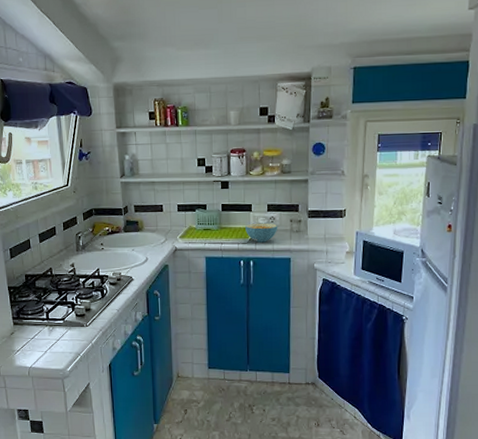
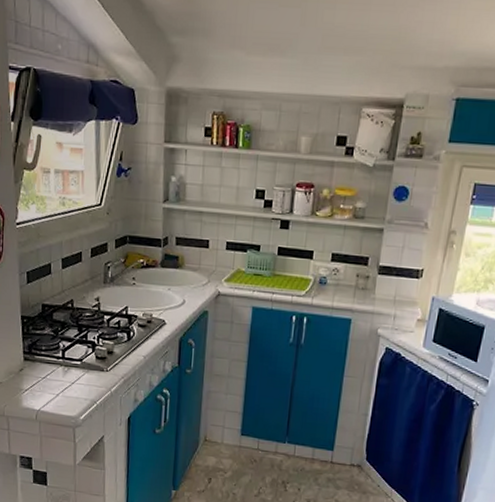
cereal bowl: present [245,223,278,243] -> none [302,273,342,298]

